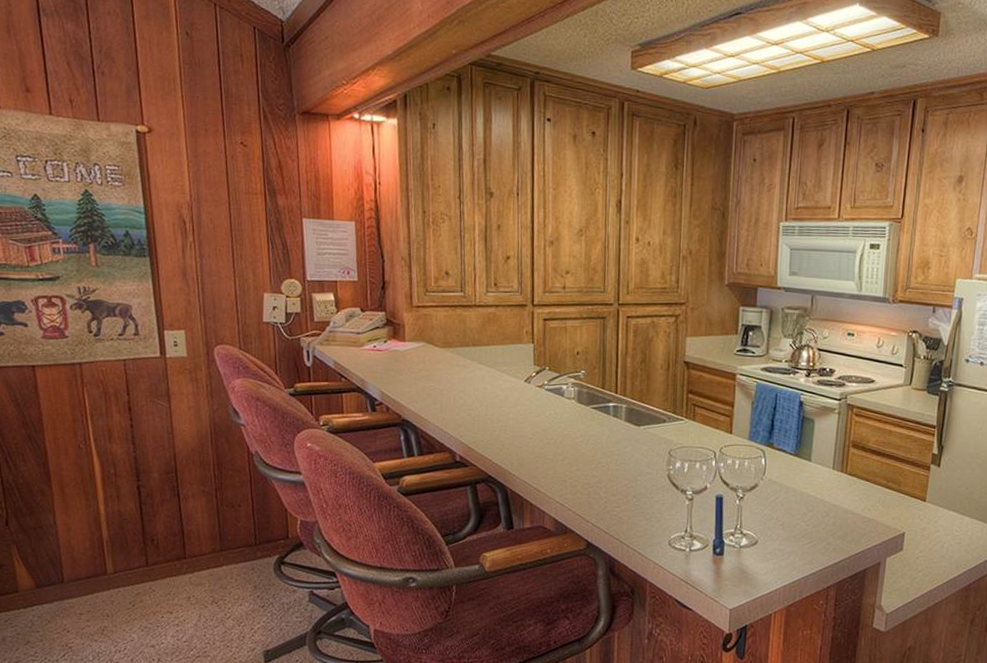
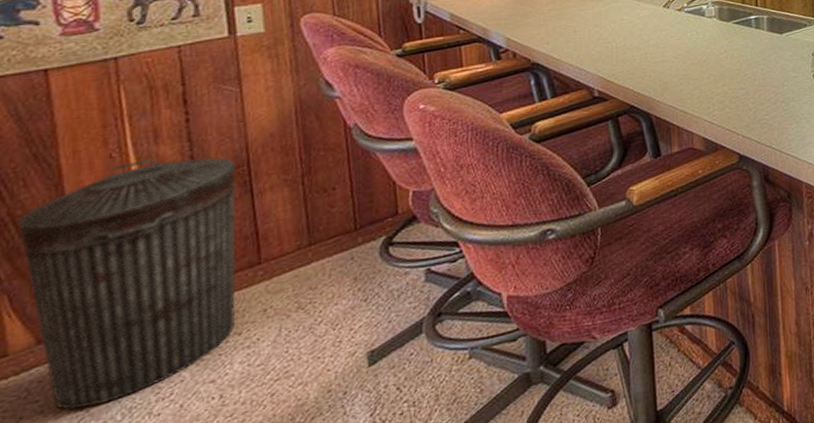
trash can: none [20,453,169,645] -> present [17,157,236,410]

